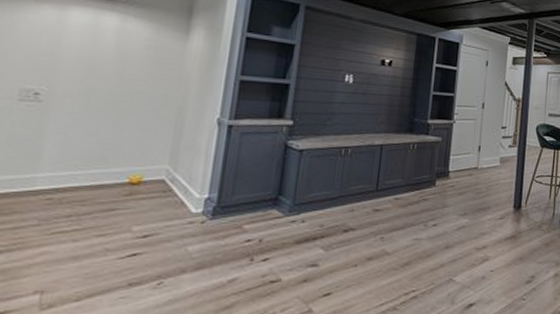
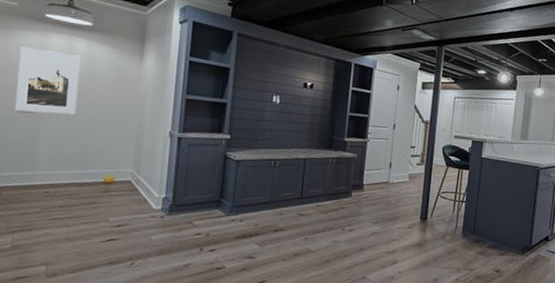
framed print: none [15,22,109,102] -> present [15,46,81,115]

